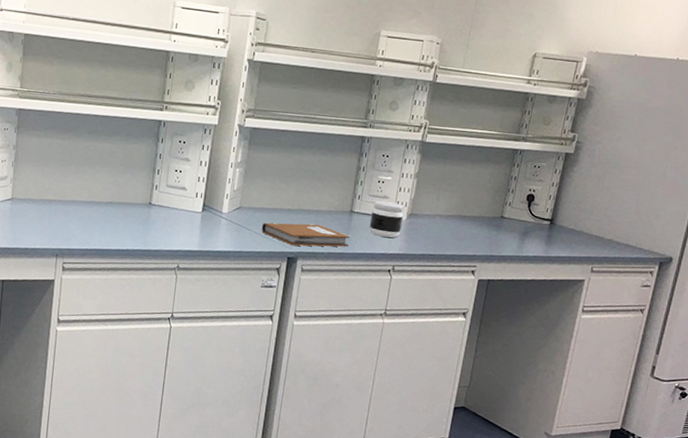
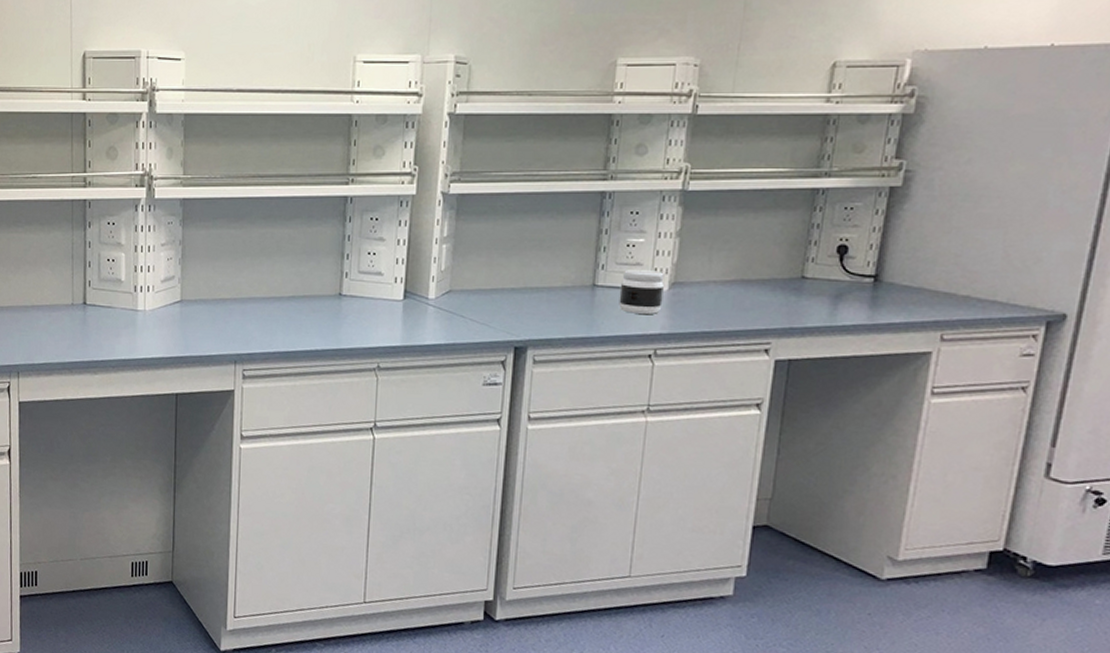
notebook: present [261,222,351,247] -> none [478,304,595,333]

